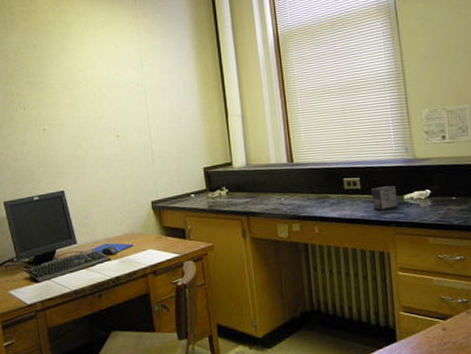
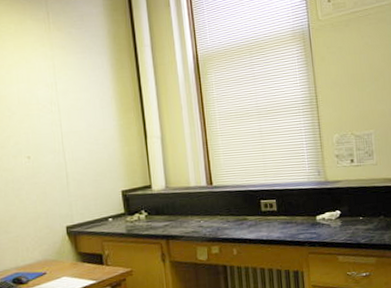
small box: present [370,186,399,211] -> none [286,207,312,231]

